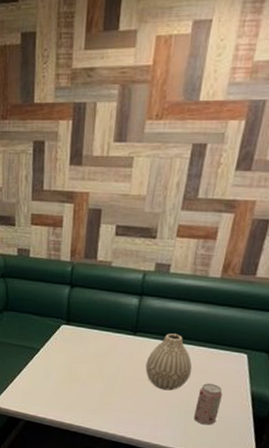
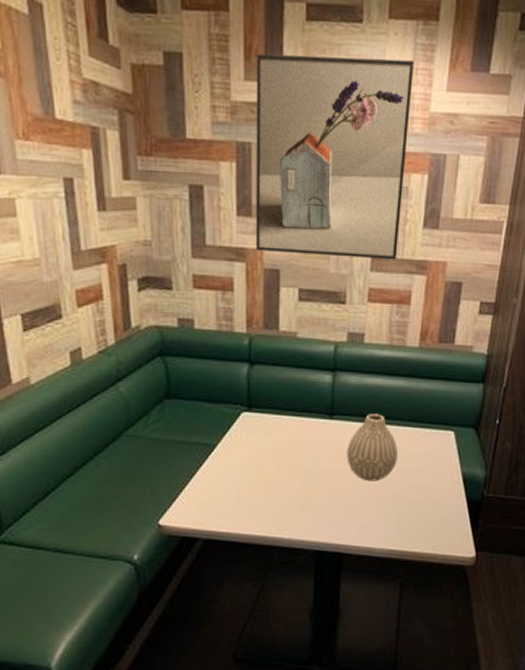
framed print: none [83,14,243,200] -> present [256,53,415,260]
beverage can: present [194,383,223,425] -> none [406,468,433,517]

